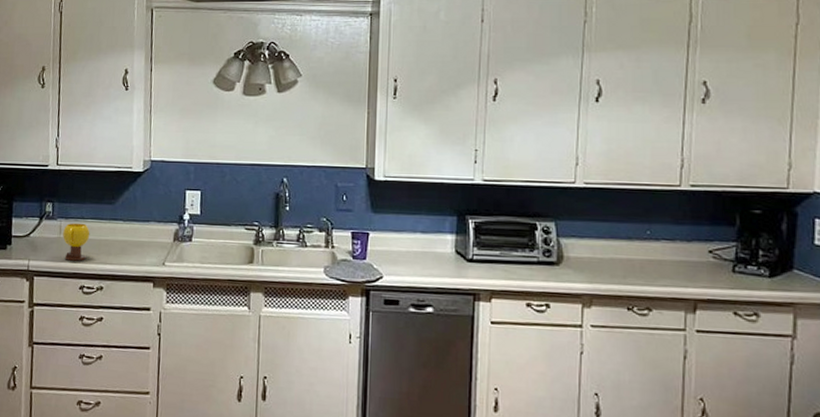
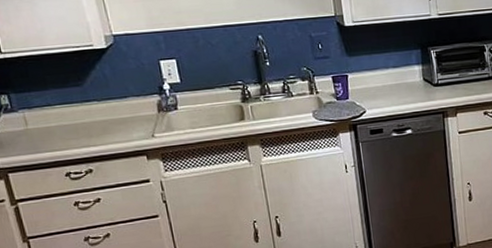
mug: present [63,223,90,261] -> none [29,110,66,151]

